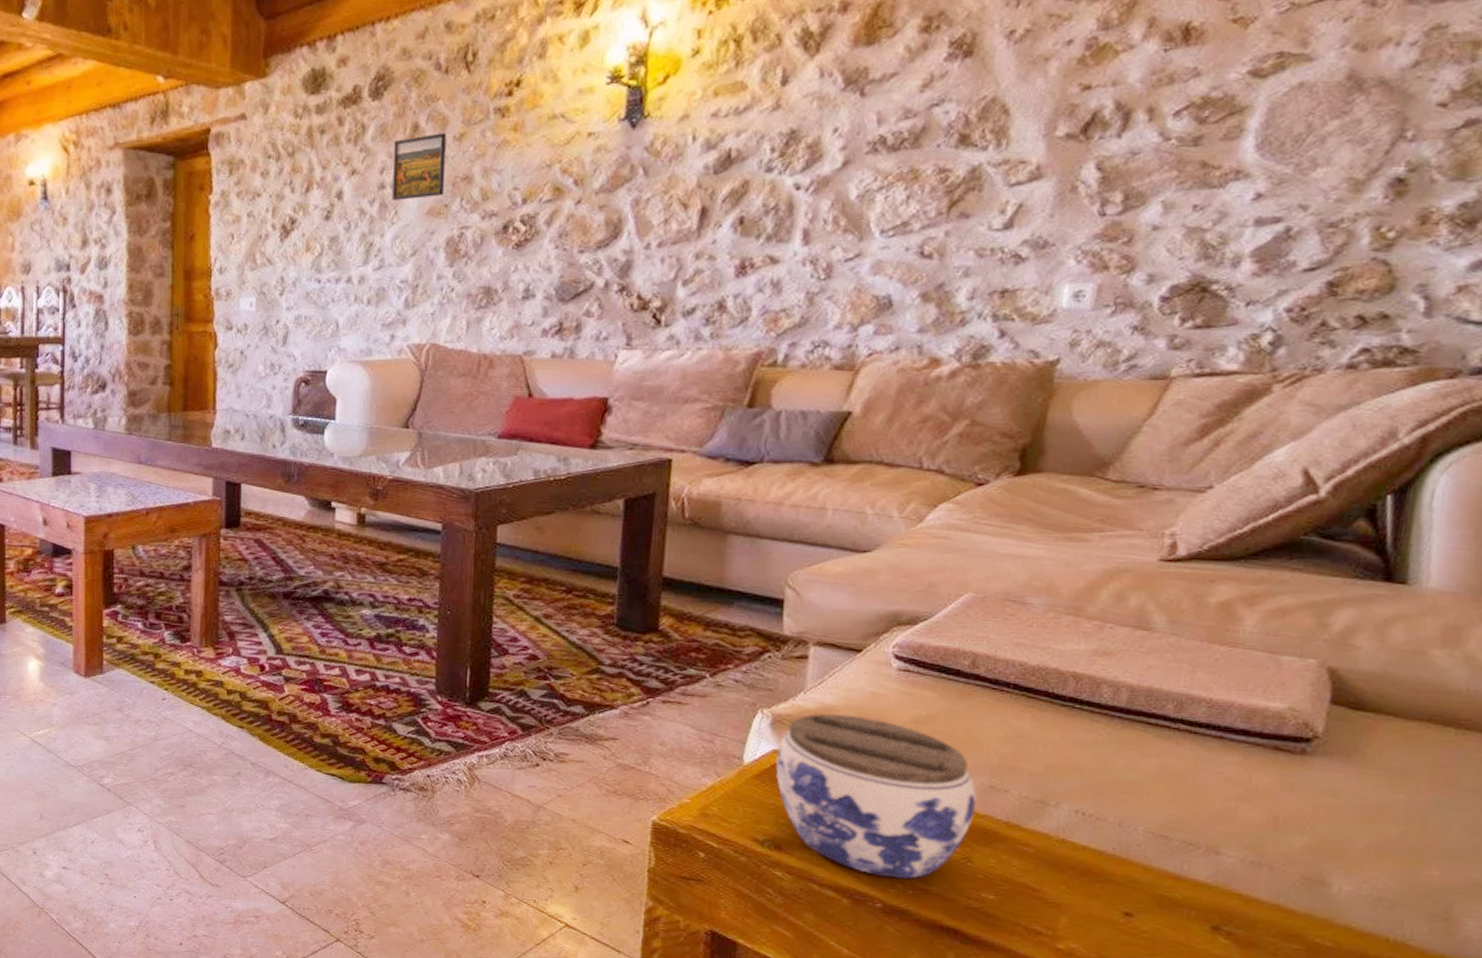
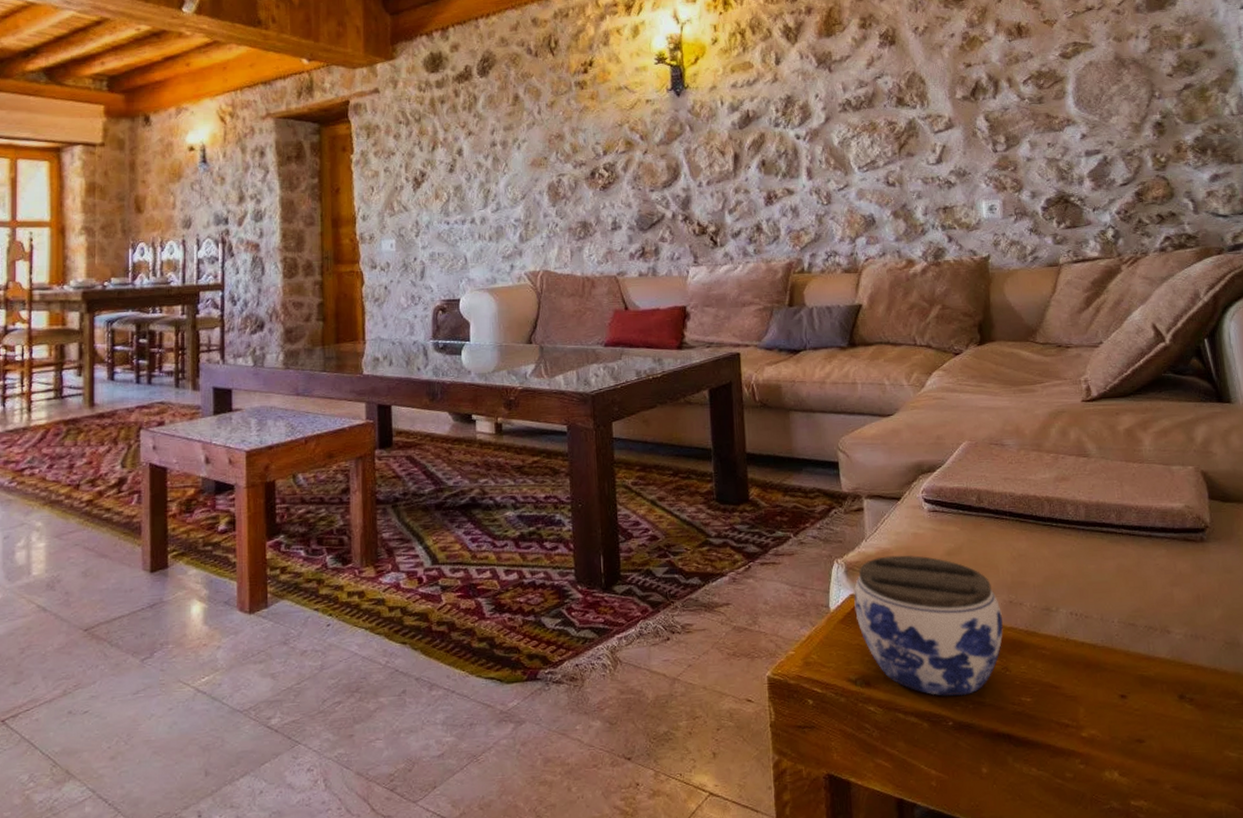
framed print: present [392,133,447,200] -> none [500,101,543,155]

